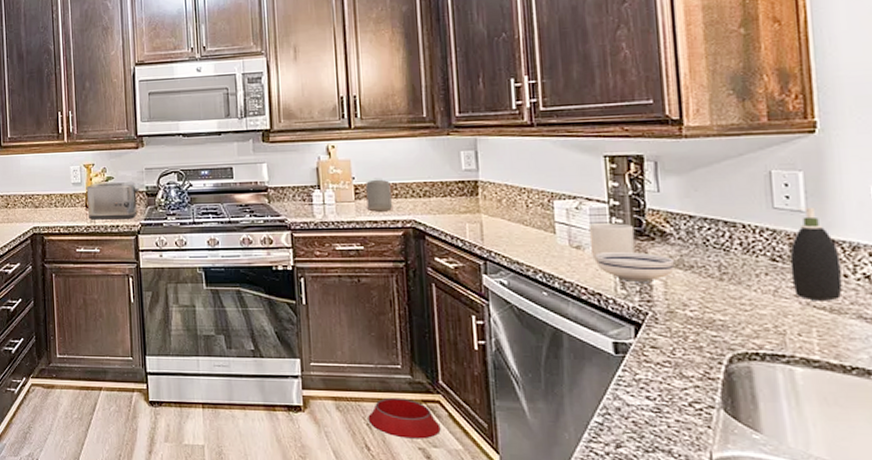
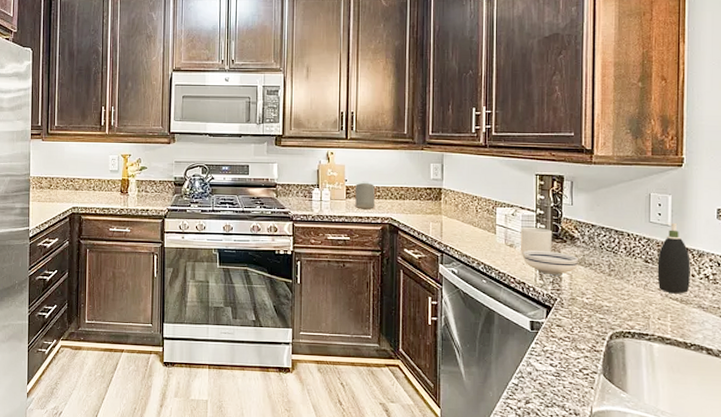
toaster: present [86,182,139,220] -> none [122,172,168,204]
pet bowl: present [368,397,441,439] -> none [342,362,398,396]

